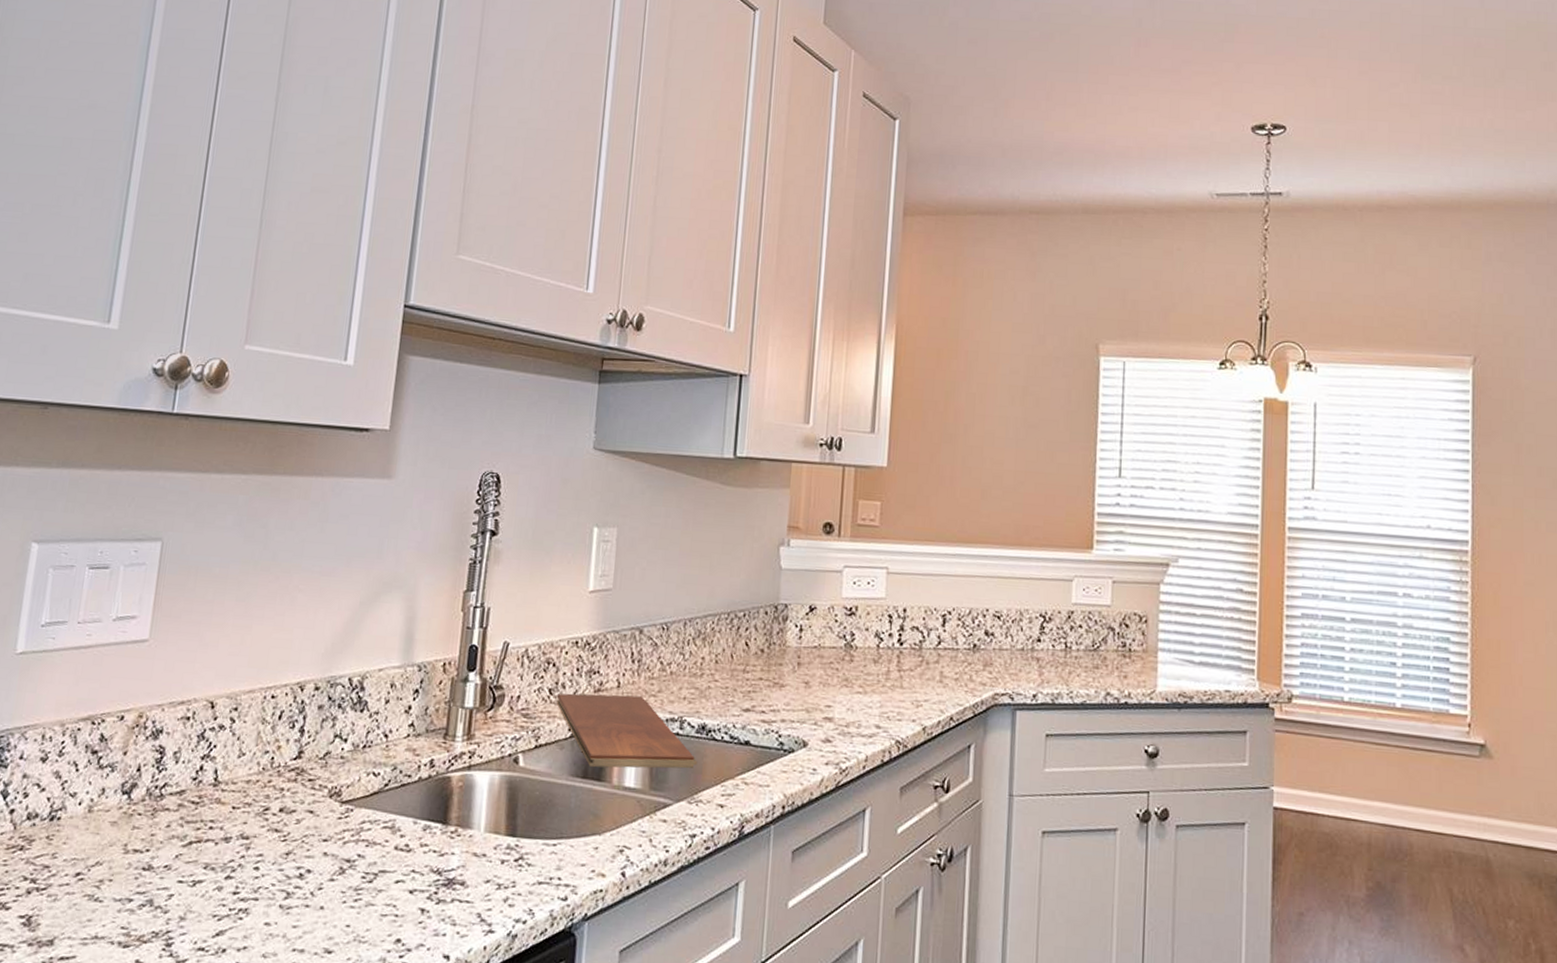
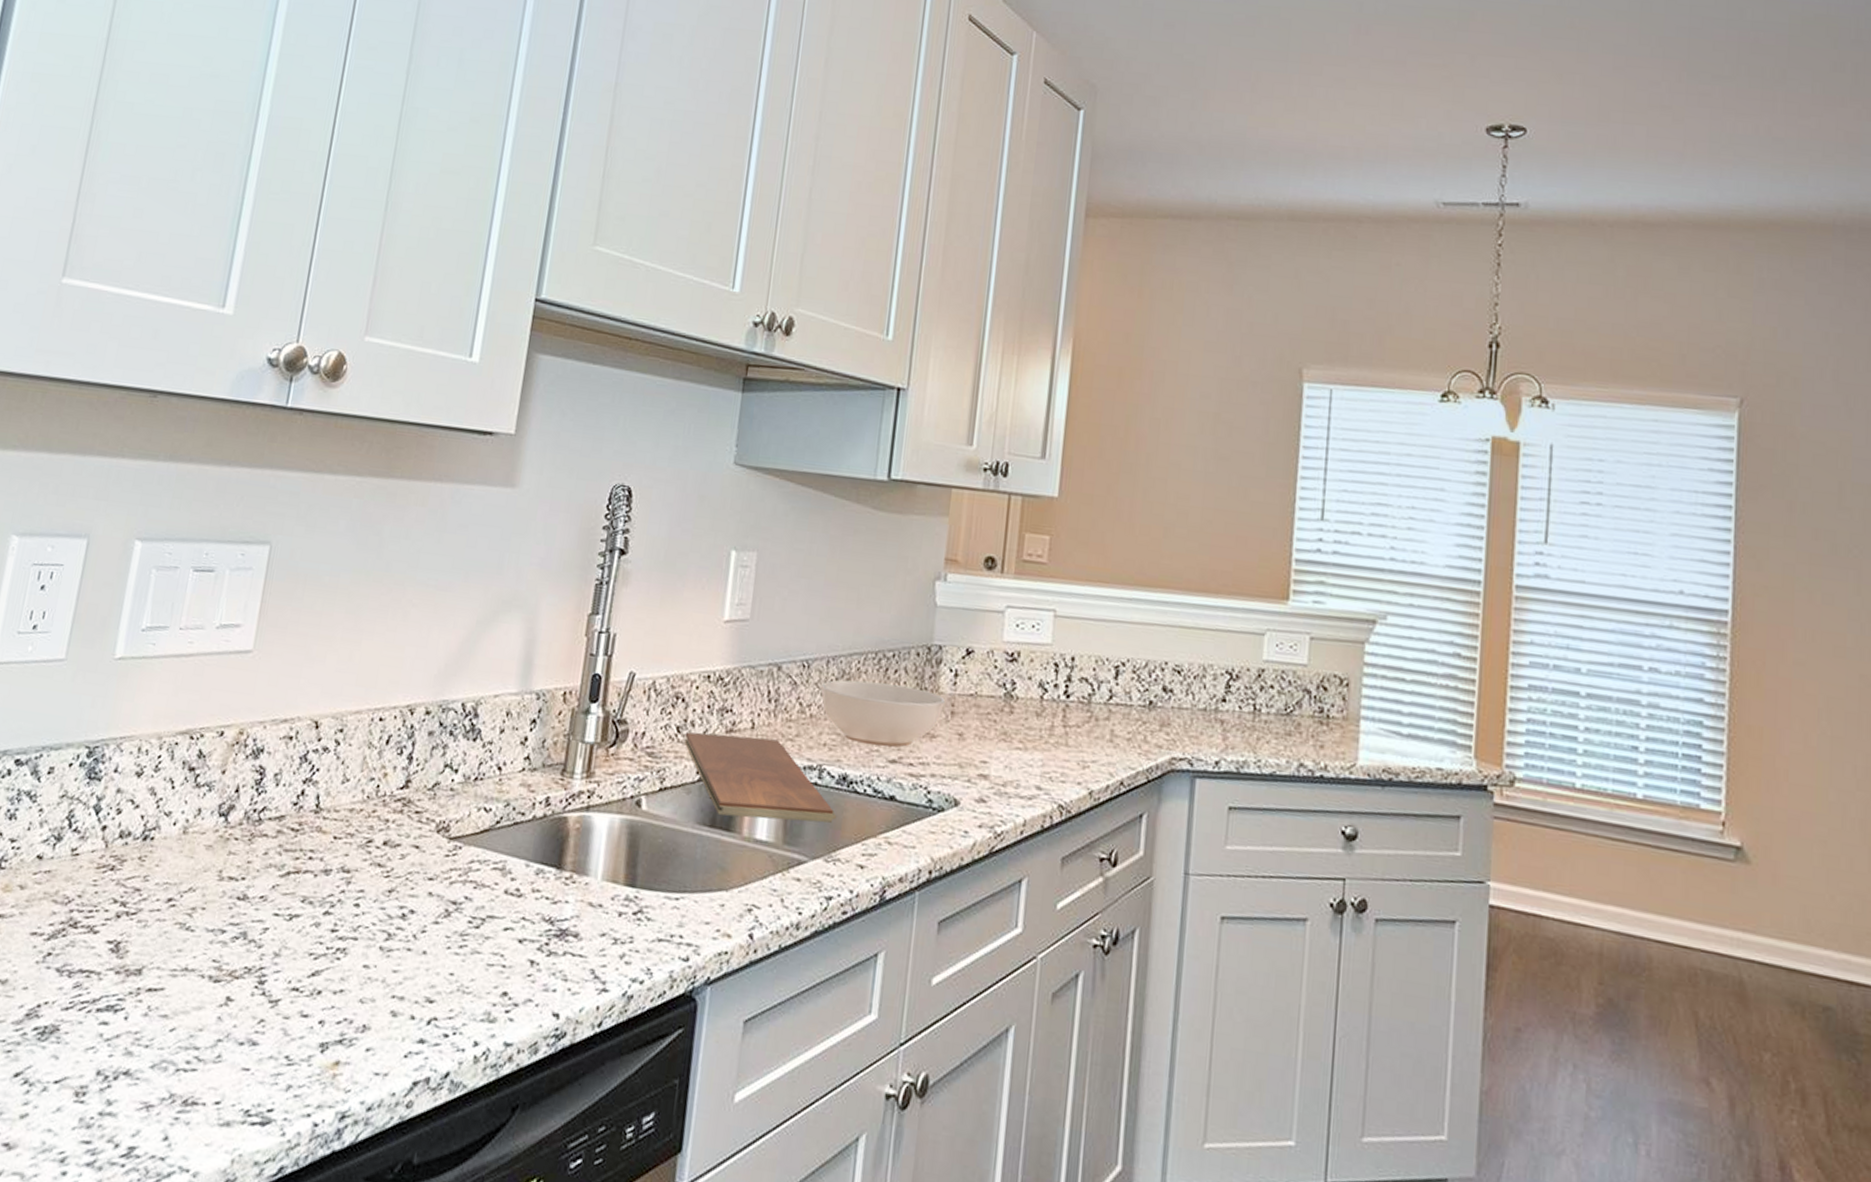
bowl: none [679,639,792,698] -> present [821,680,945,748]

